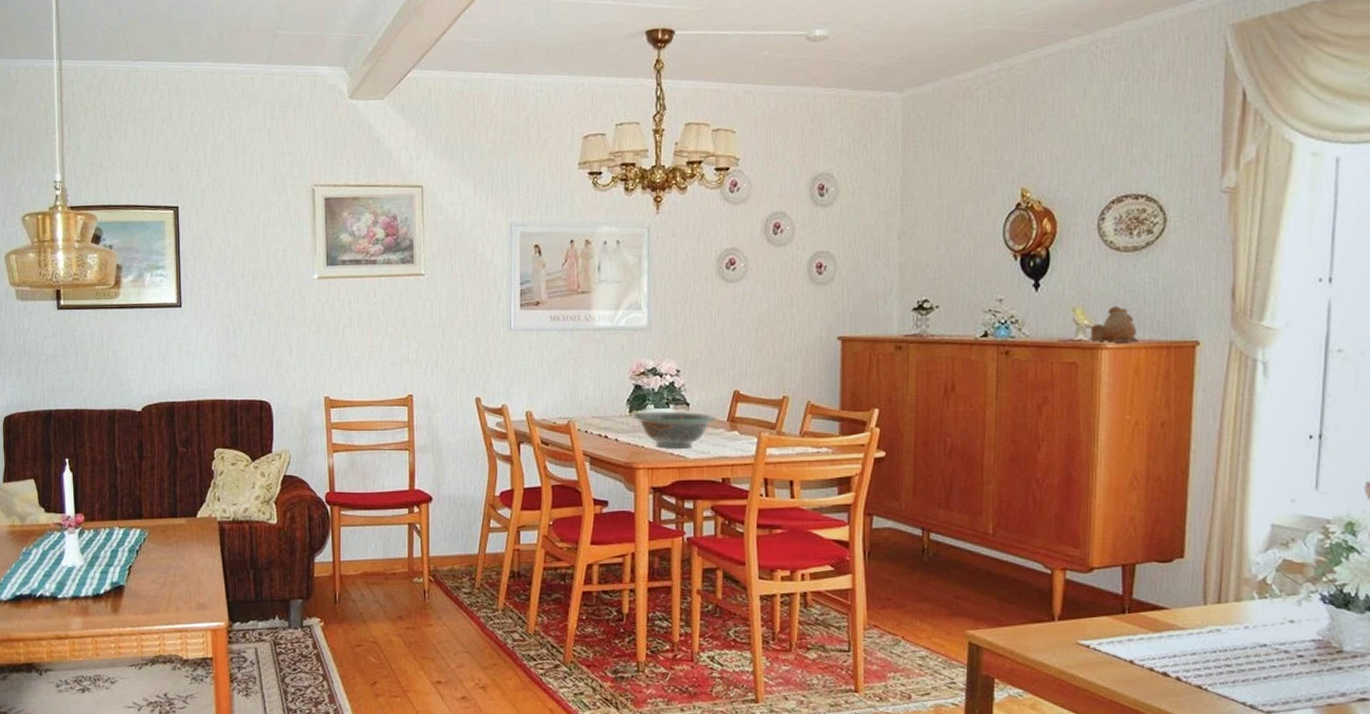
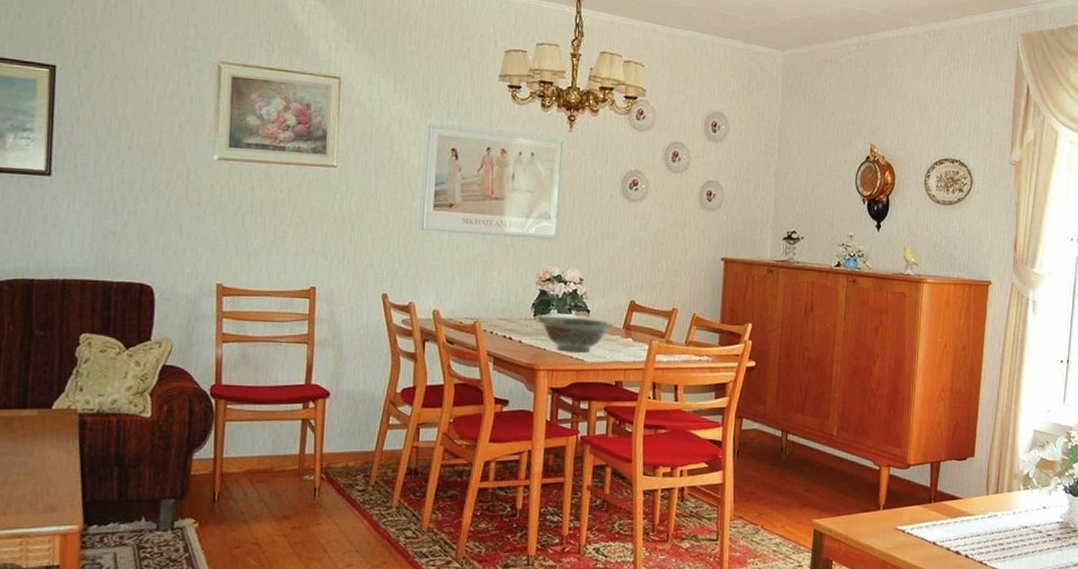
decorative figurine: present [1091,306,1138,345] -> none [916,249,949,281]

